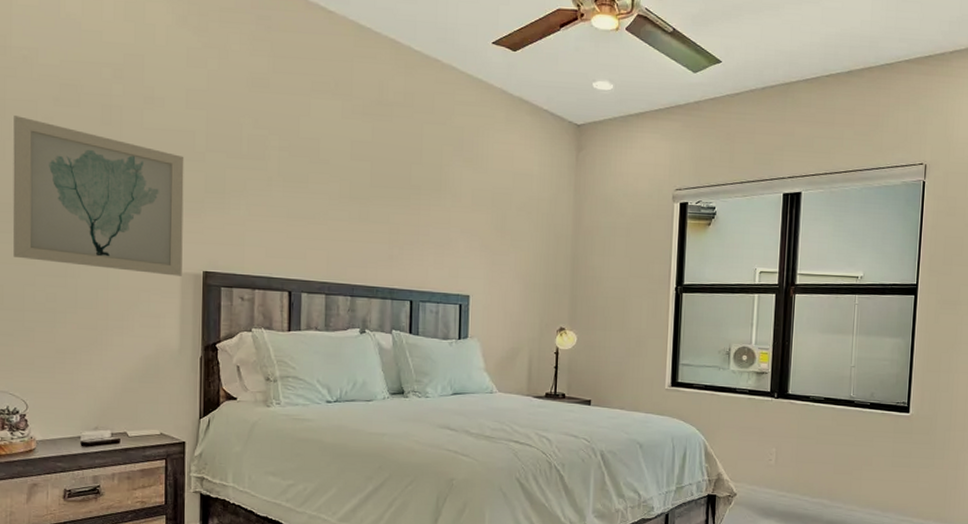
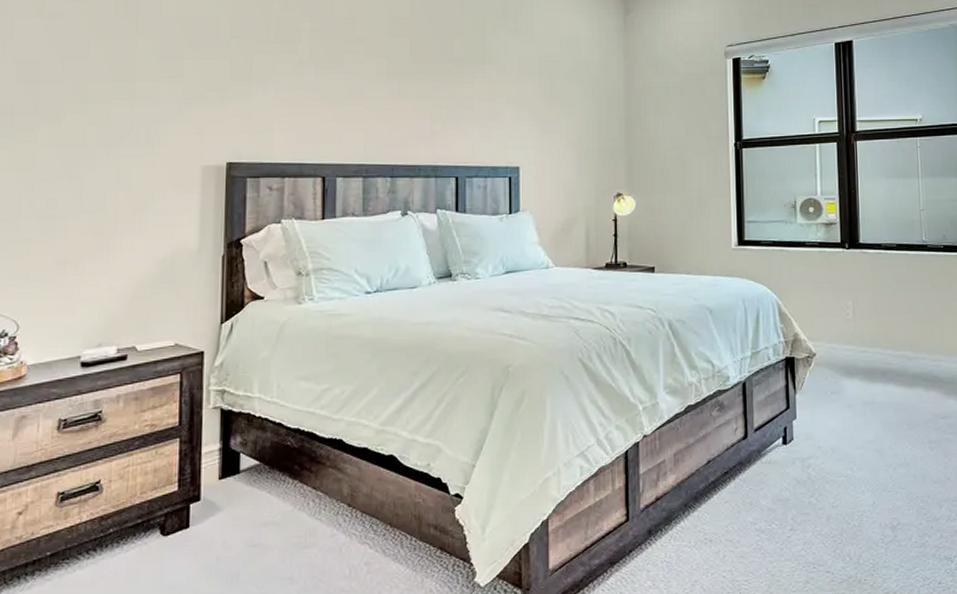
wall art: present [12,116,184,276] -> none [10,14,207,170]

